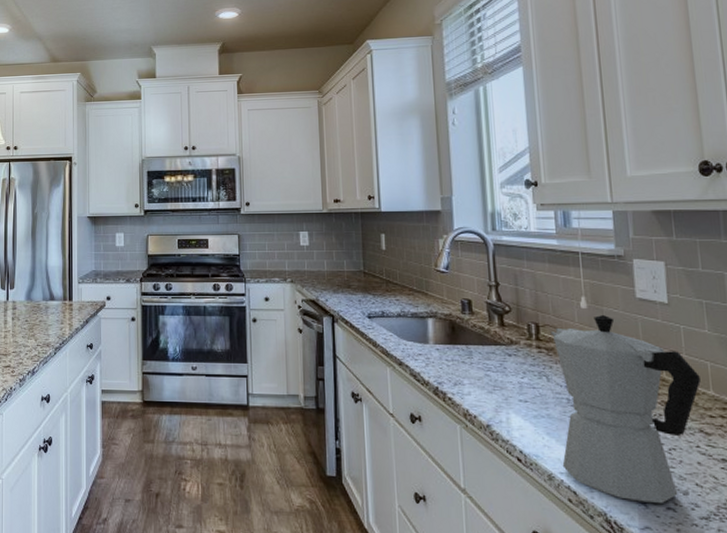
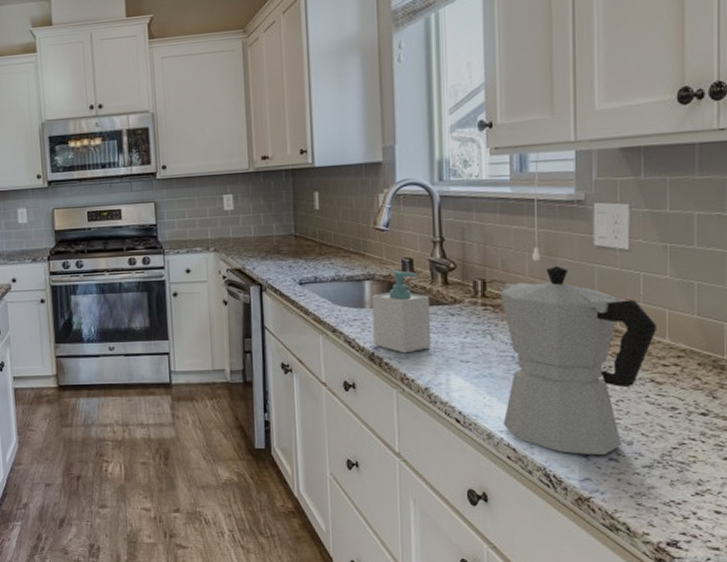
soap bottle: none [435,309,491,390] -> present [372,269,430,354]

